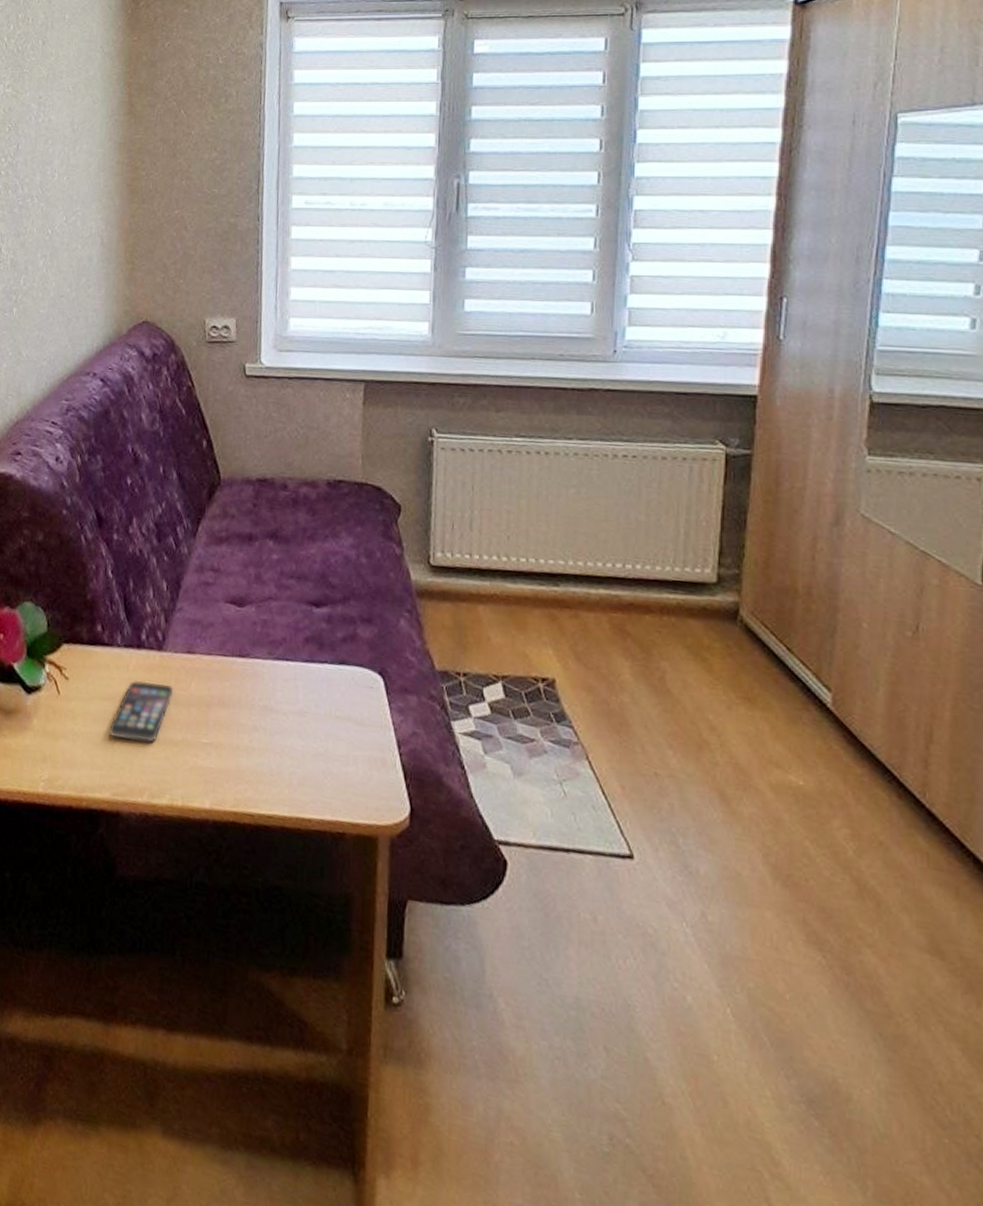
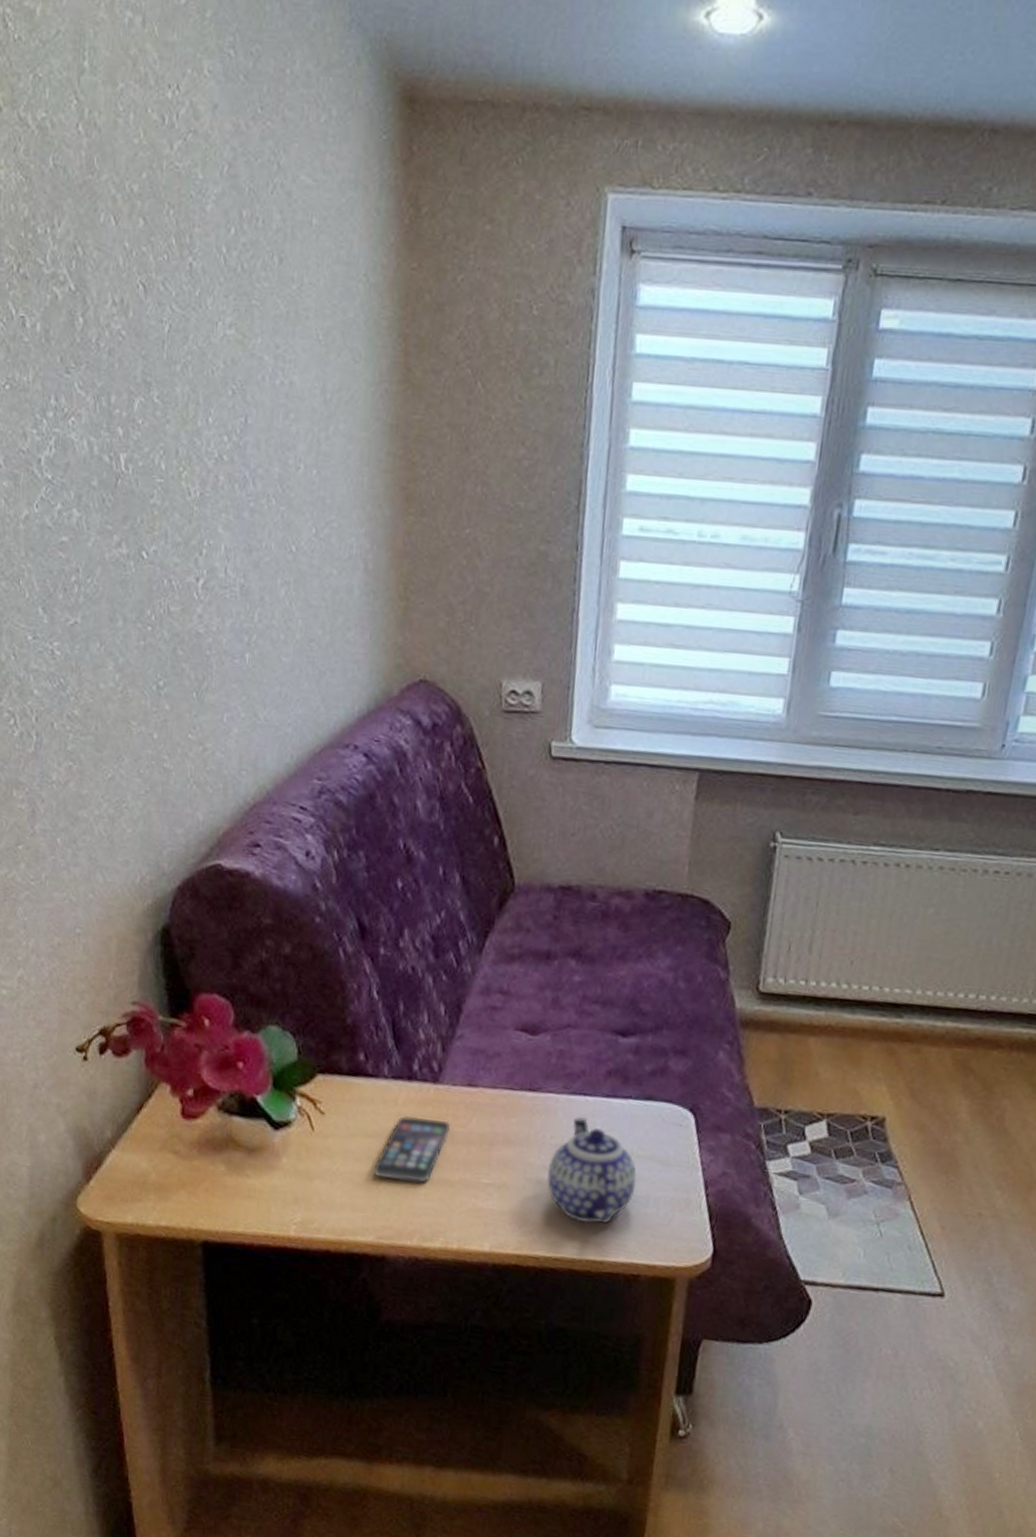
teapot: none [258,679,336,782] -> present [547,1116,637,1224]

